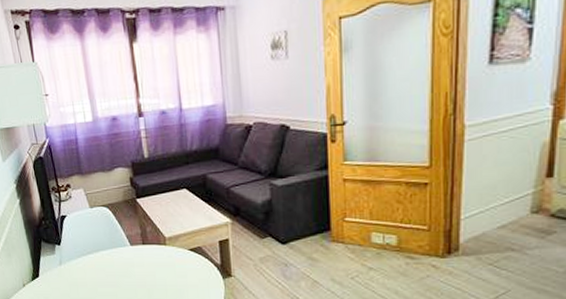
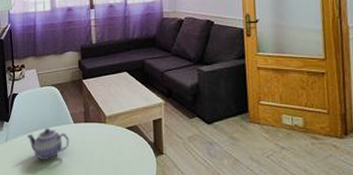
teapot: none [81,250,128,284] -> present [27,127,70,161]

